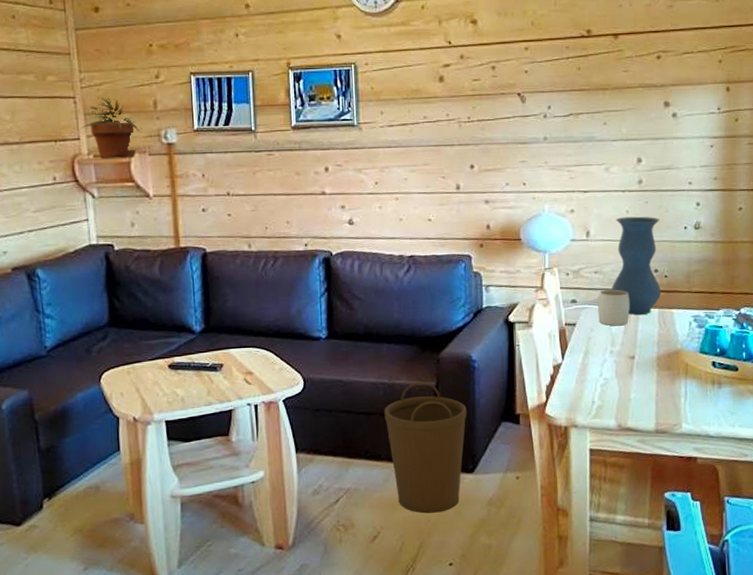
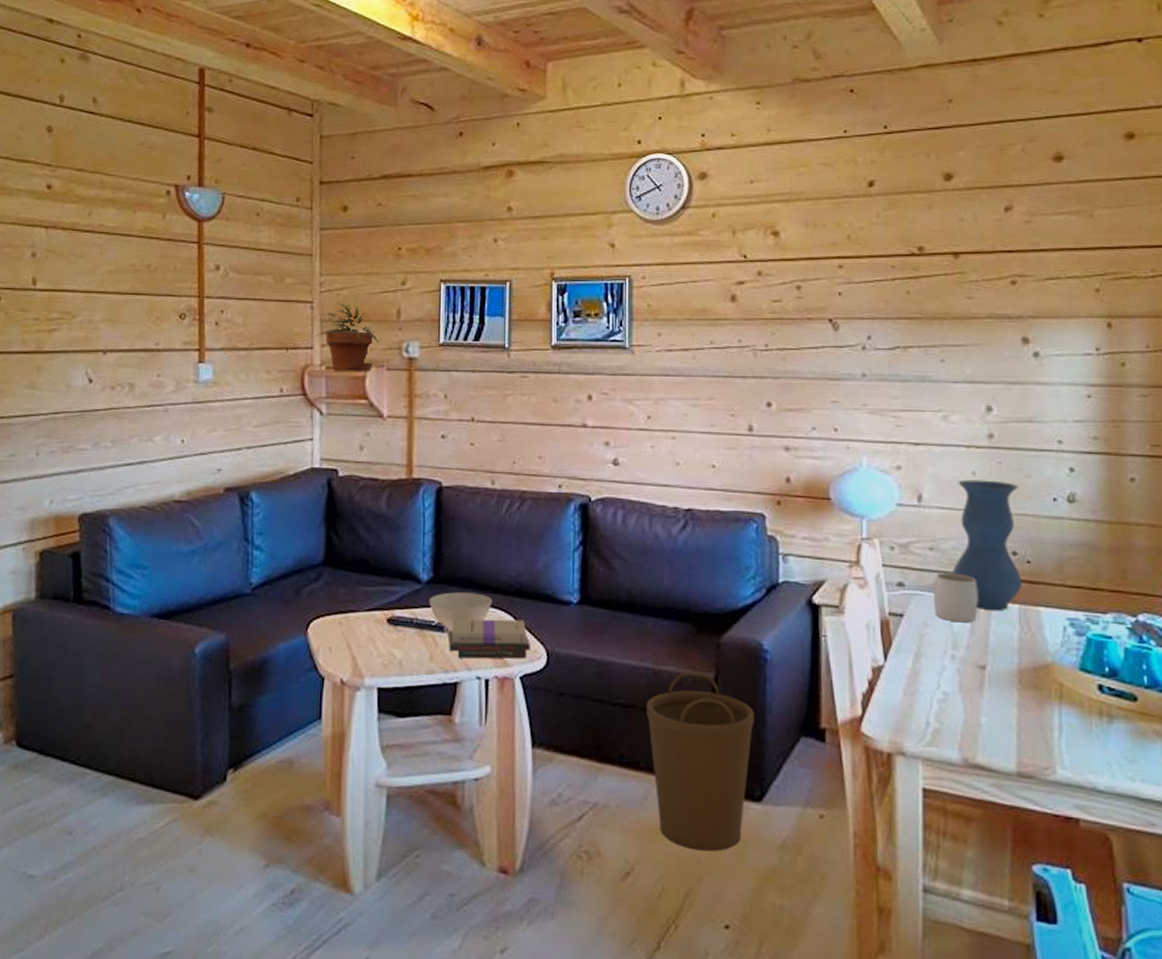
bowl: none [202,337,257,371] -> present [428,592,493,632]
books: none [221,355,290,390] -> present [447,619,531,659]

